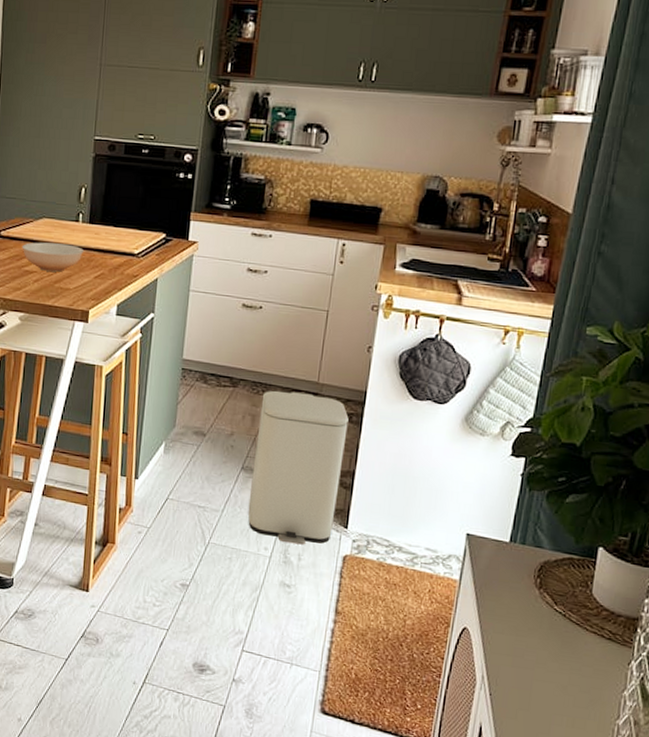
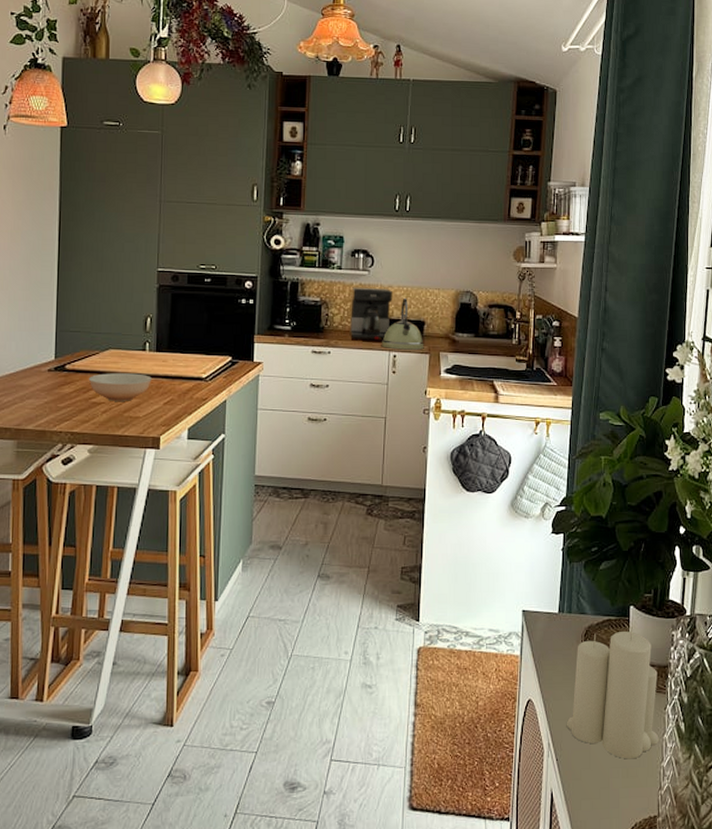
pedal bin: present [248,390,349,545] -> none [326,497,412,644]
coffee maker: none [294,165,347,227] -> present [349,287,392,341]
kettle: none [329,180,380,241] -> present [381,297,424,351]
candle: none [505,569,624,711] -> present [566,627,659,760]

